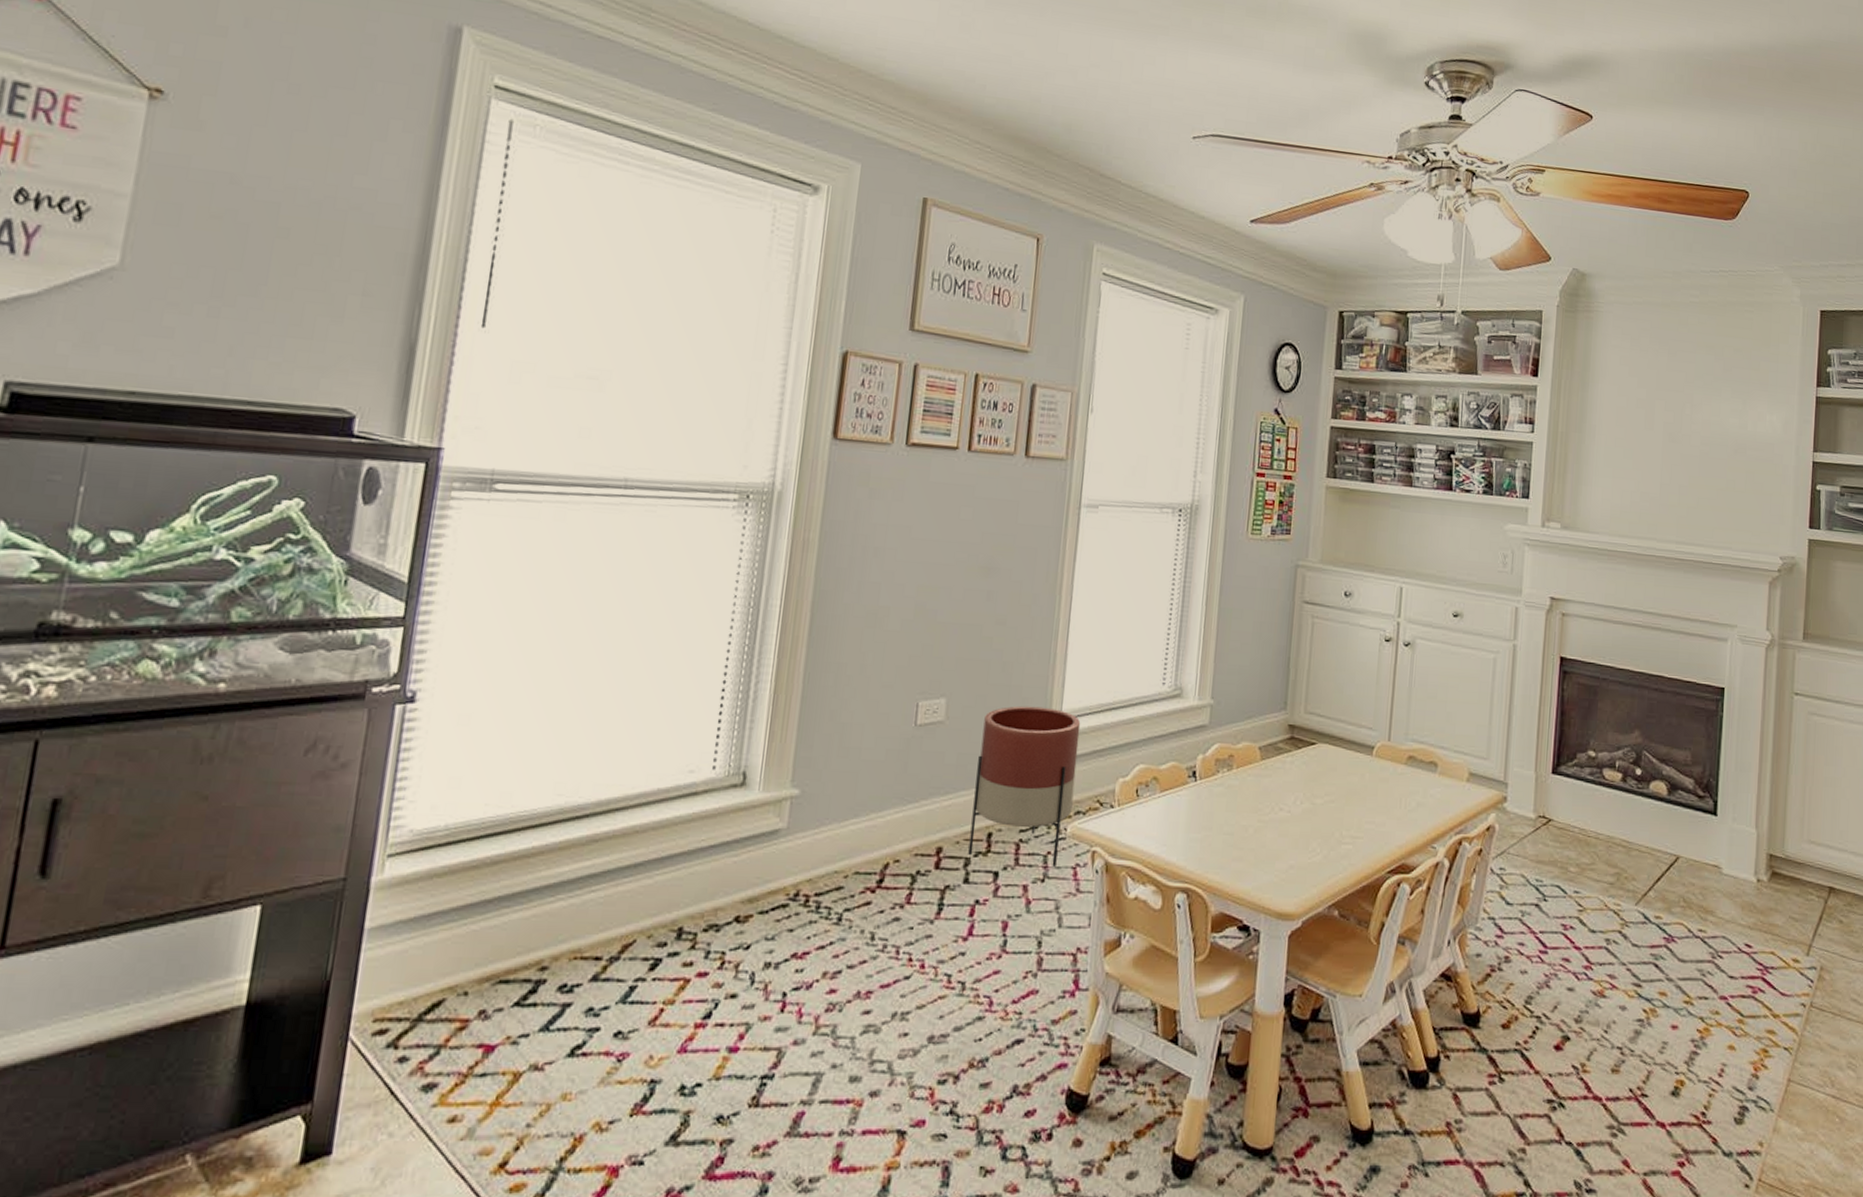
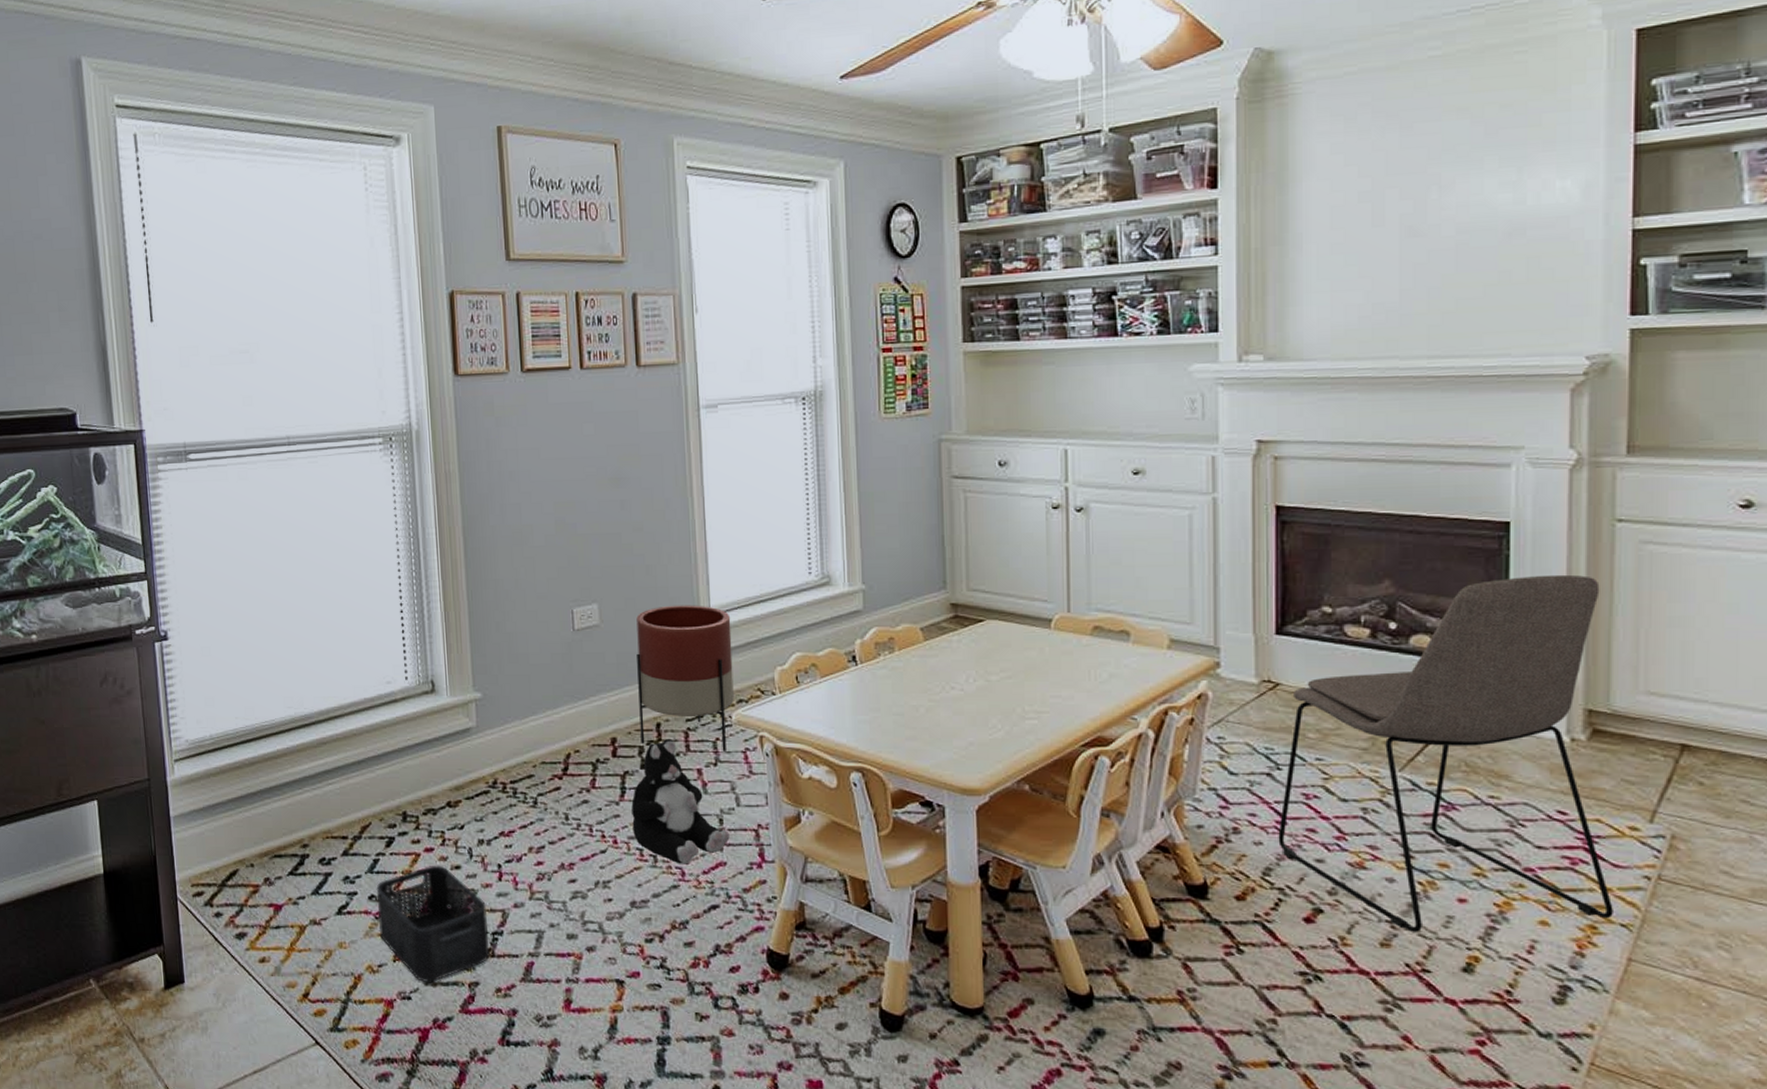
storage bin: none [618,993,761,1143] -> present [376,865,490,983]
plush toy: none [943,851,1047,993] -> present [631,739,730,864]
chair: none [1539,735,1782,1058] -> present [1278,574,1613,932]

